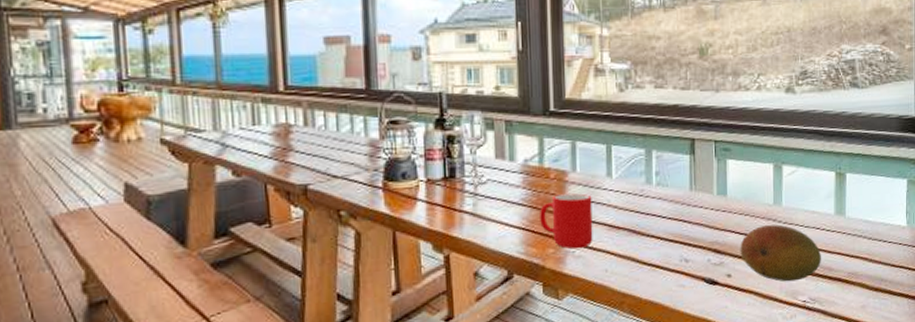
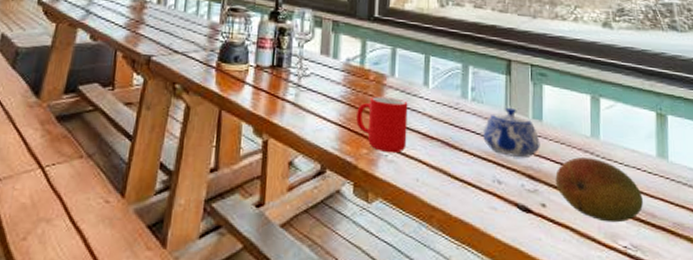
teapot: none [668,187,725,236] -> present [482,107,540,158]

